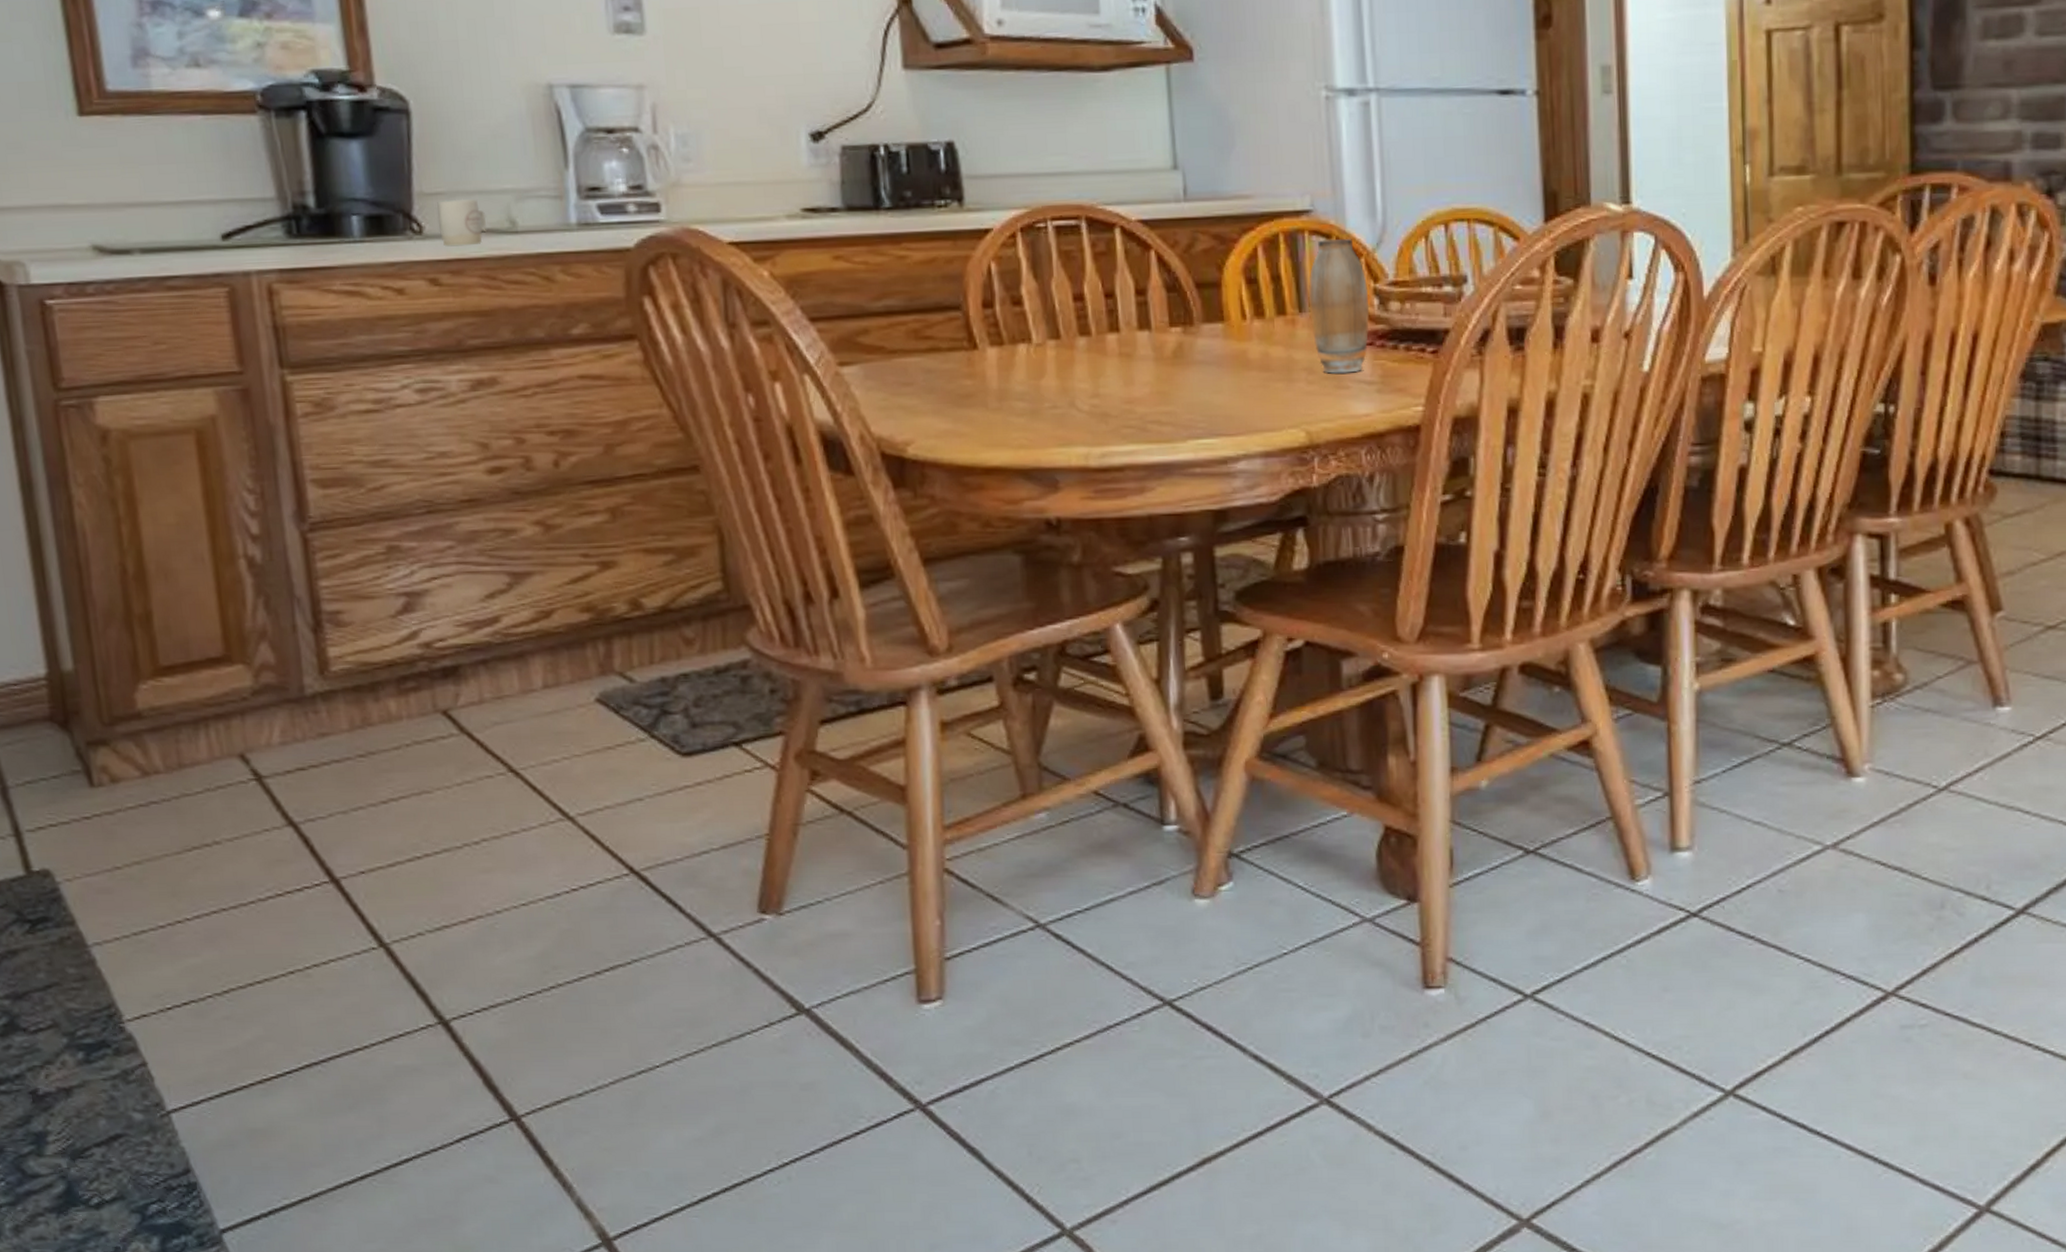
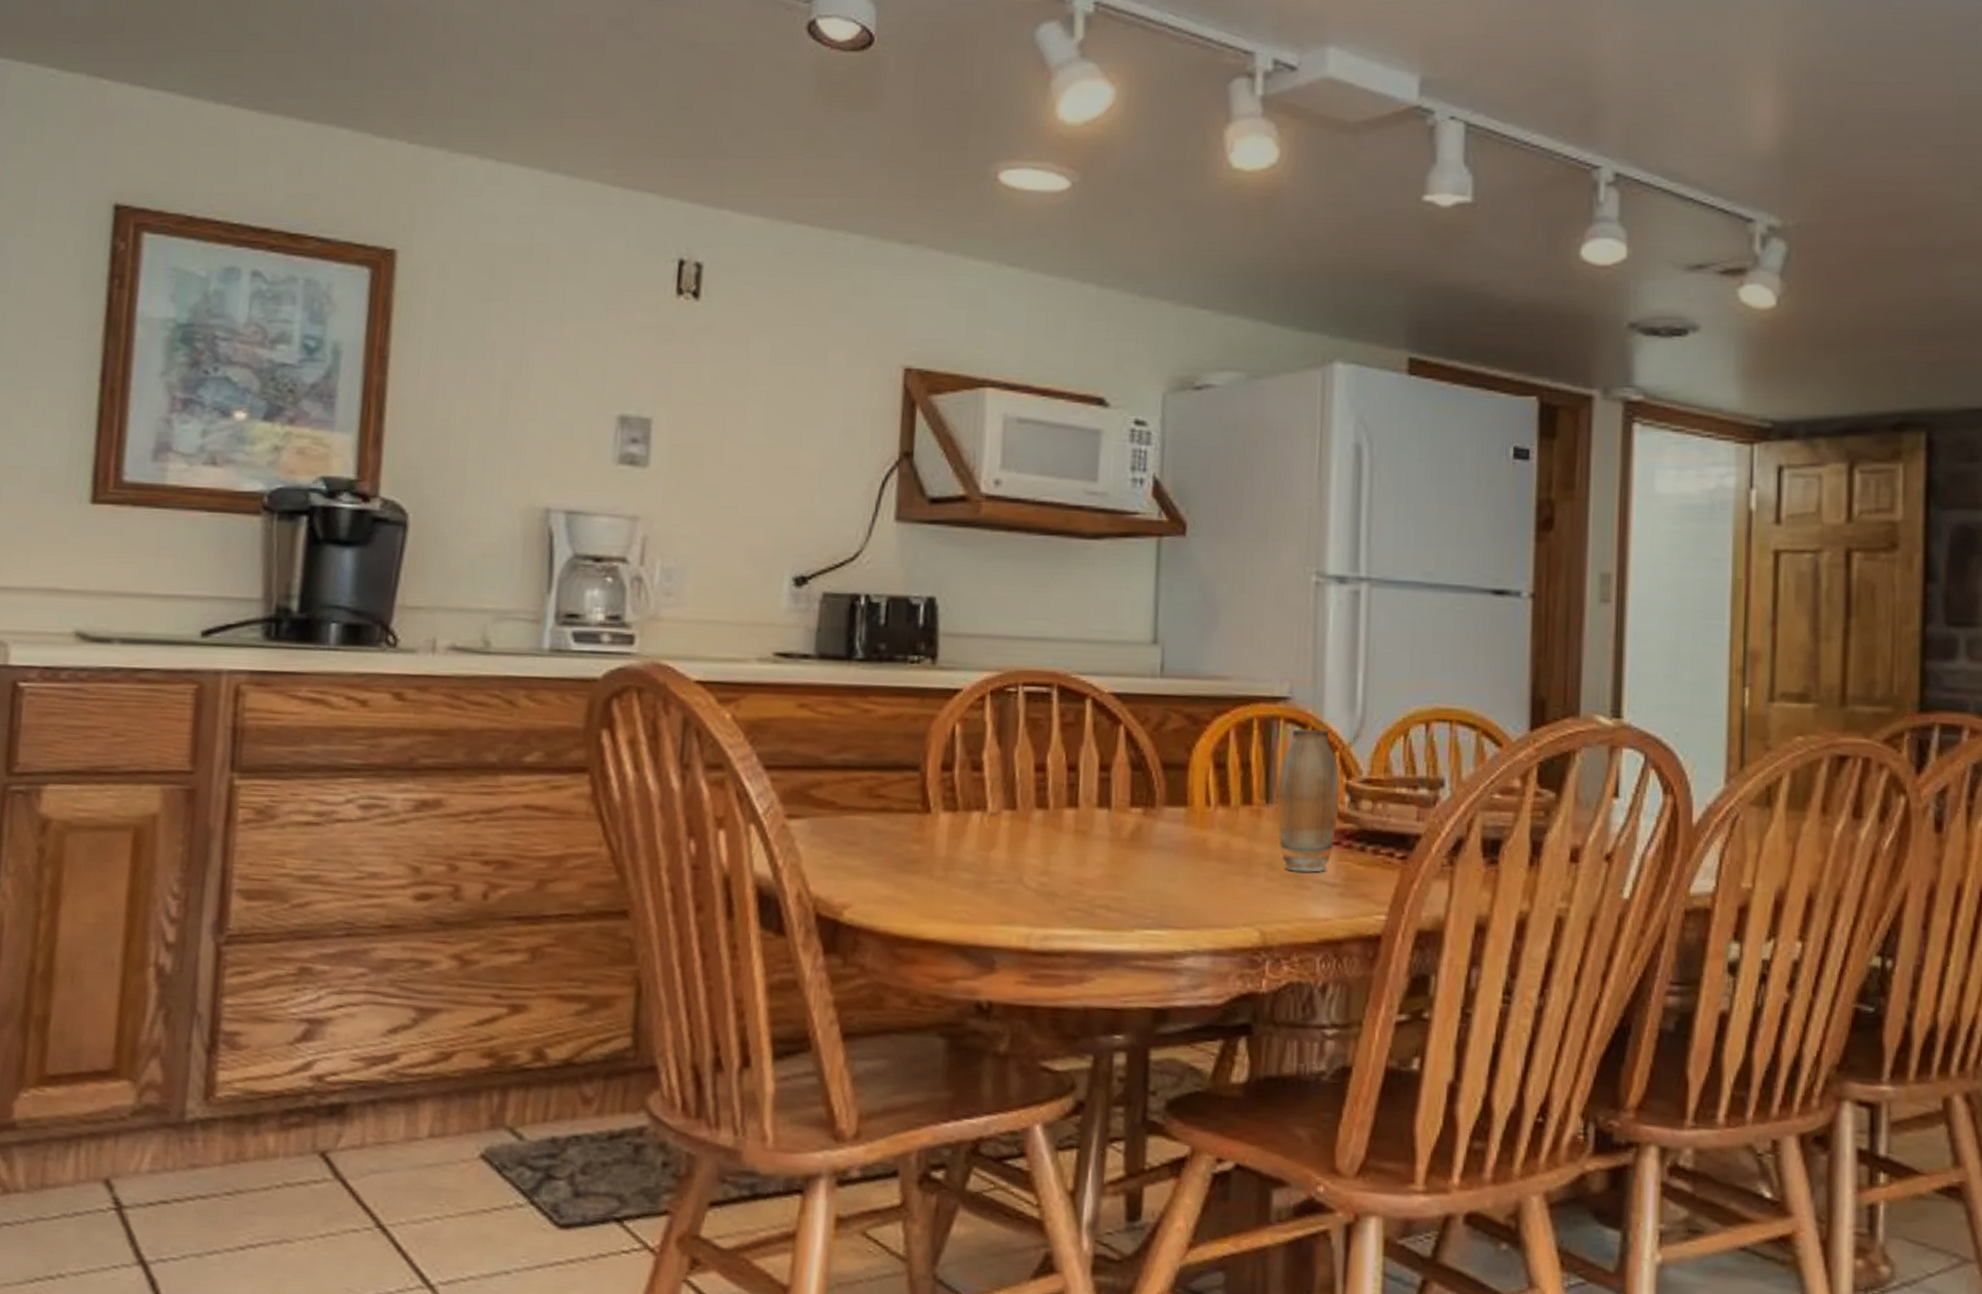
mug: present [437,198,487,247] -> none [413,615,462,663]

